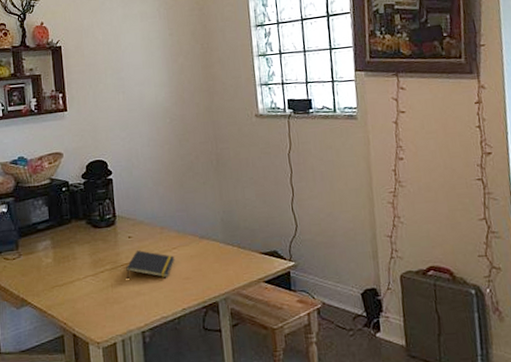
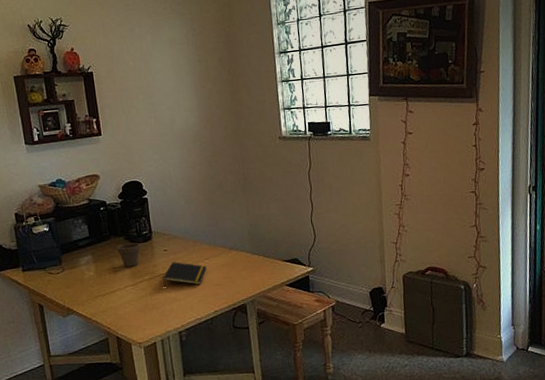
flower pot: none [78,227,104,255] -> present [117,242,141,267]

